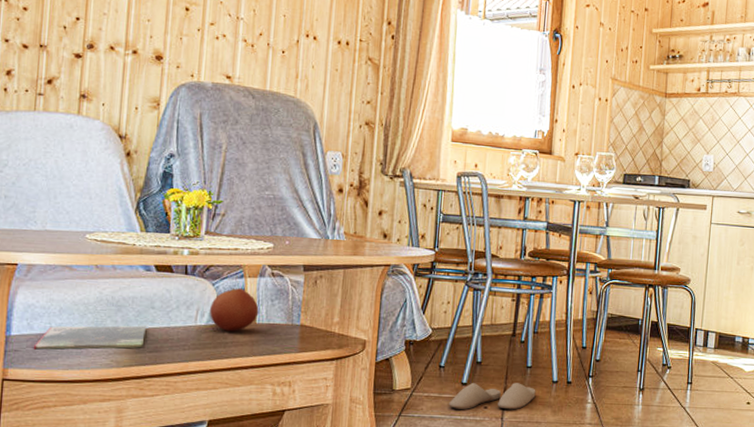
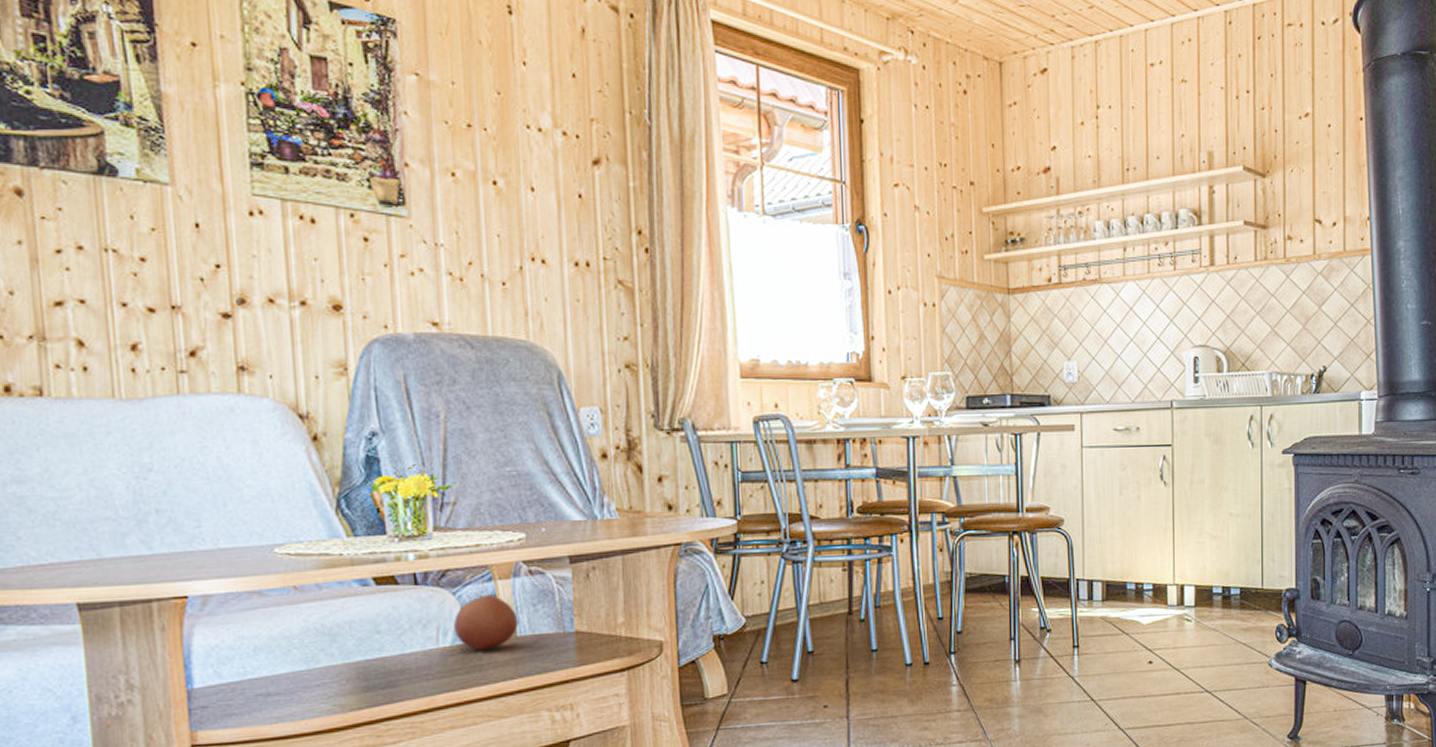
magazine: present [34,325,147,350] -> none [227,656,375,703]
slippers: present [449,382,536,410] -> none [778,671,887,713]

